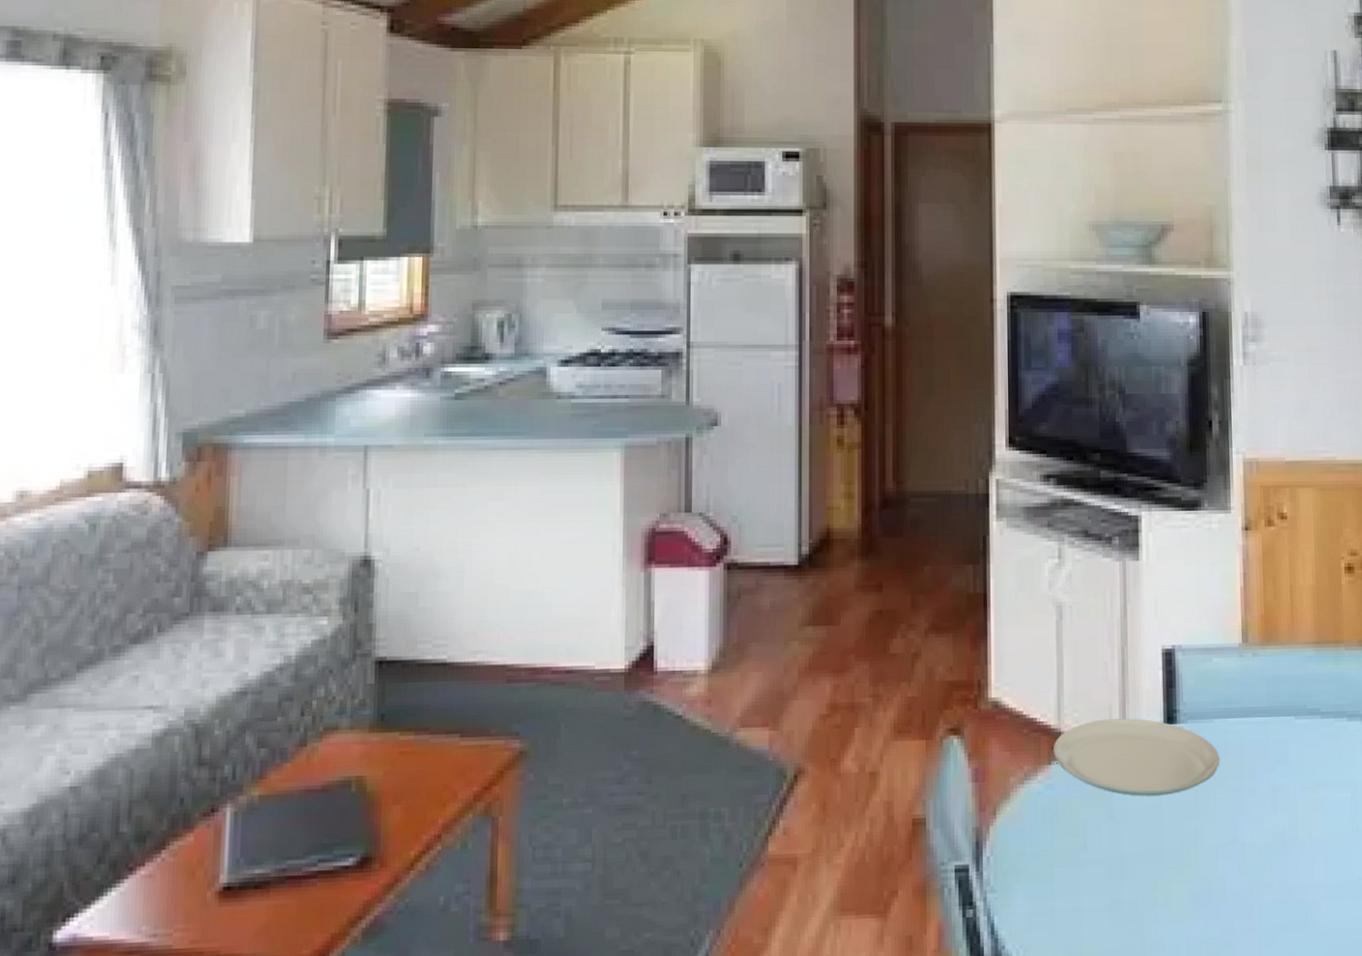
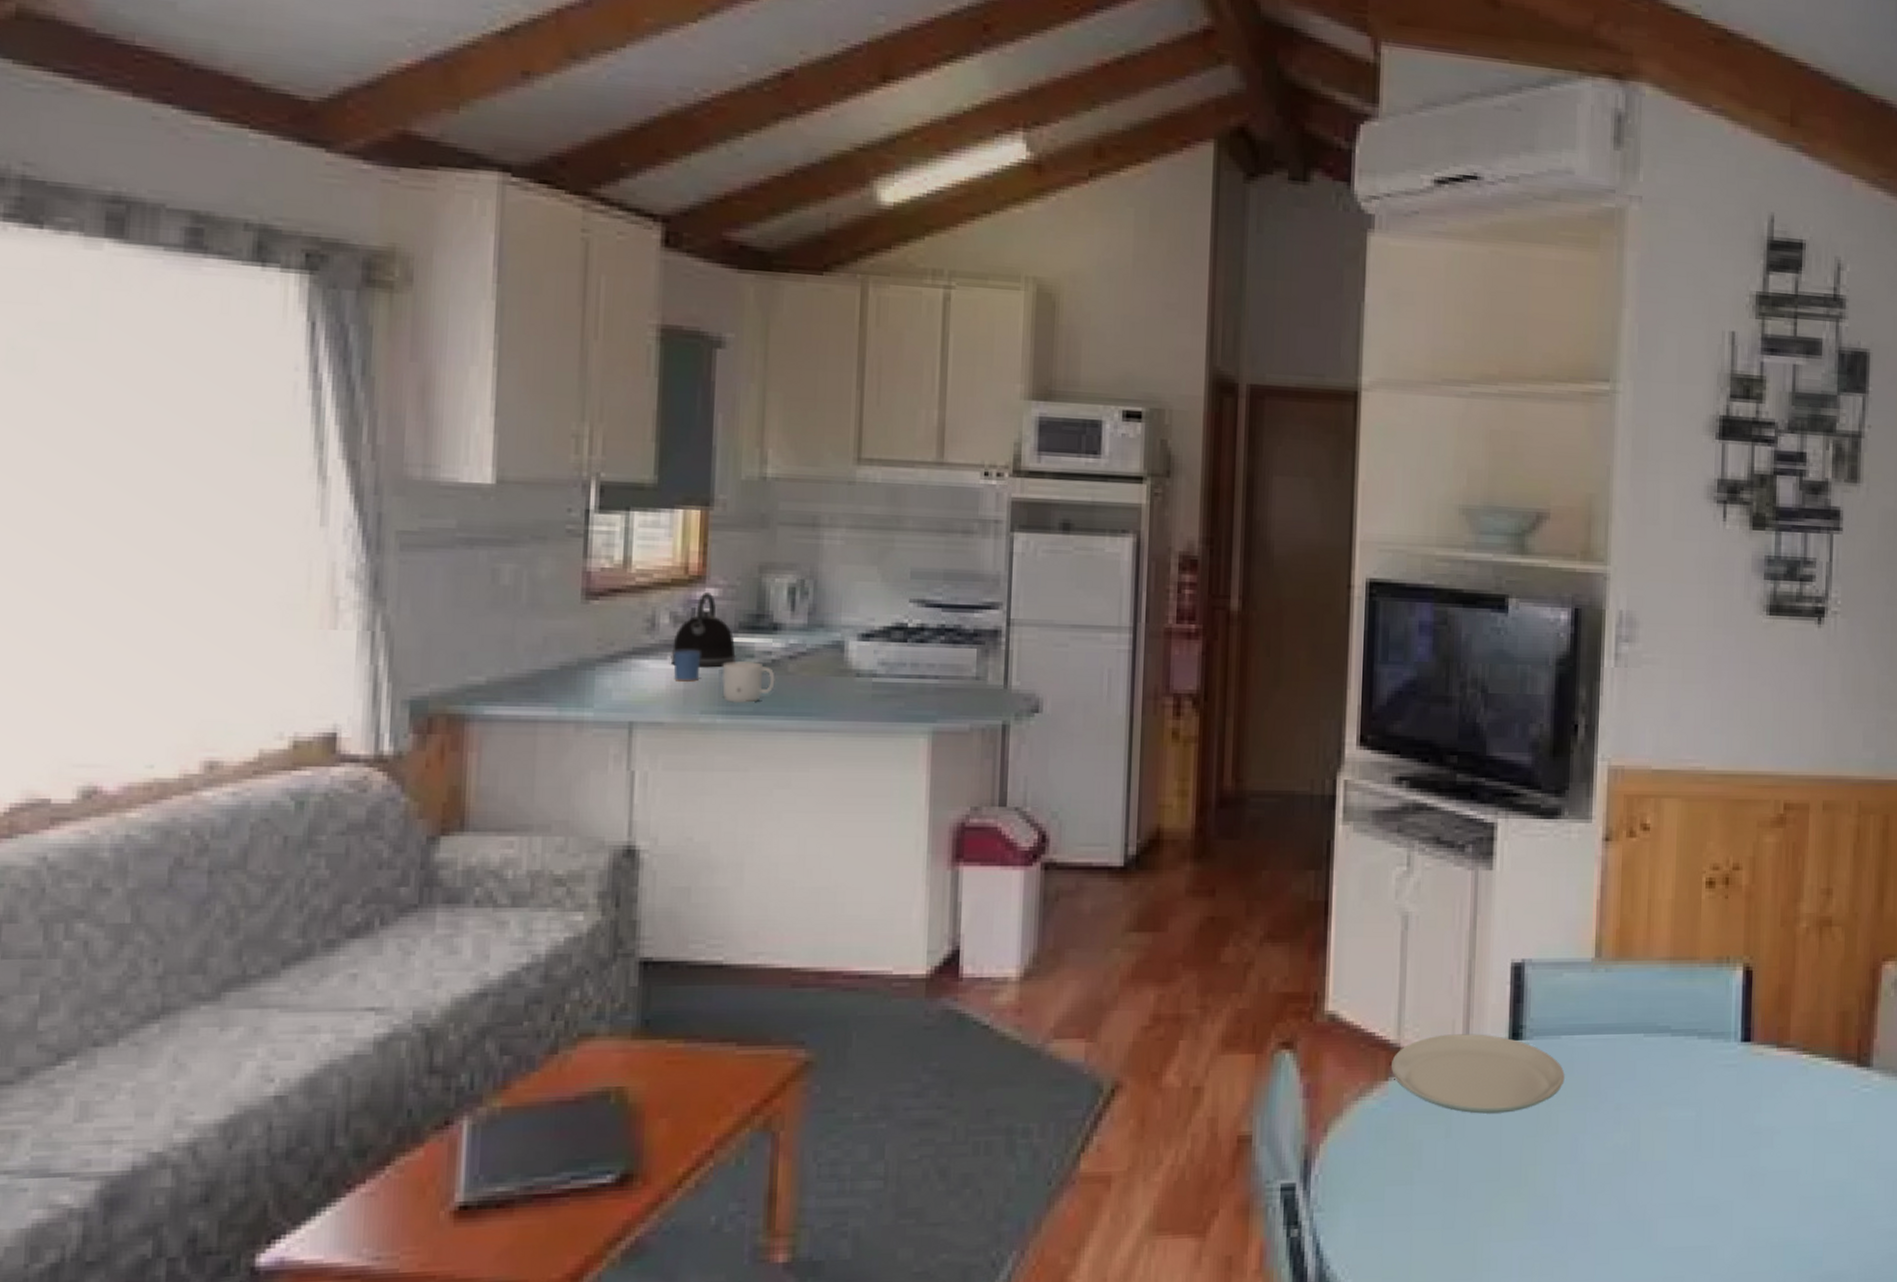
kettle: none [399,329,455,395] -> present [670,593,737,668]
mug: none [401,380,425,409] -> present [673,650,701,683]
mug: none [442,389,488,427] -> present [721,661,775,704]

